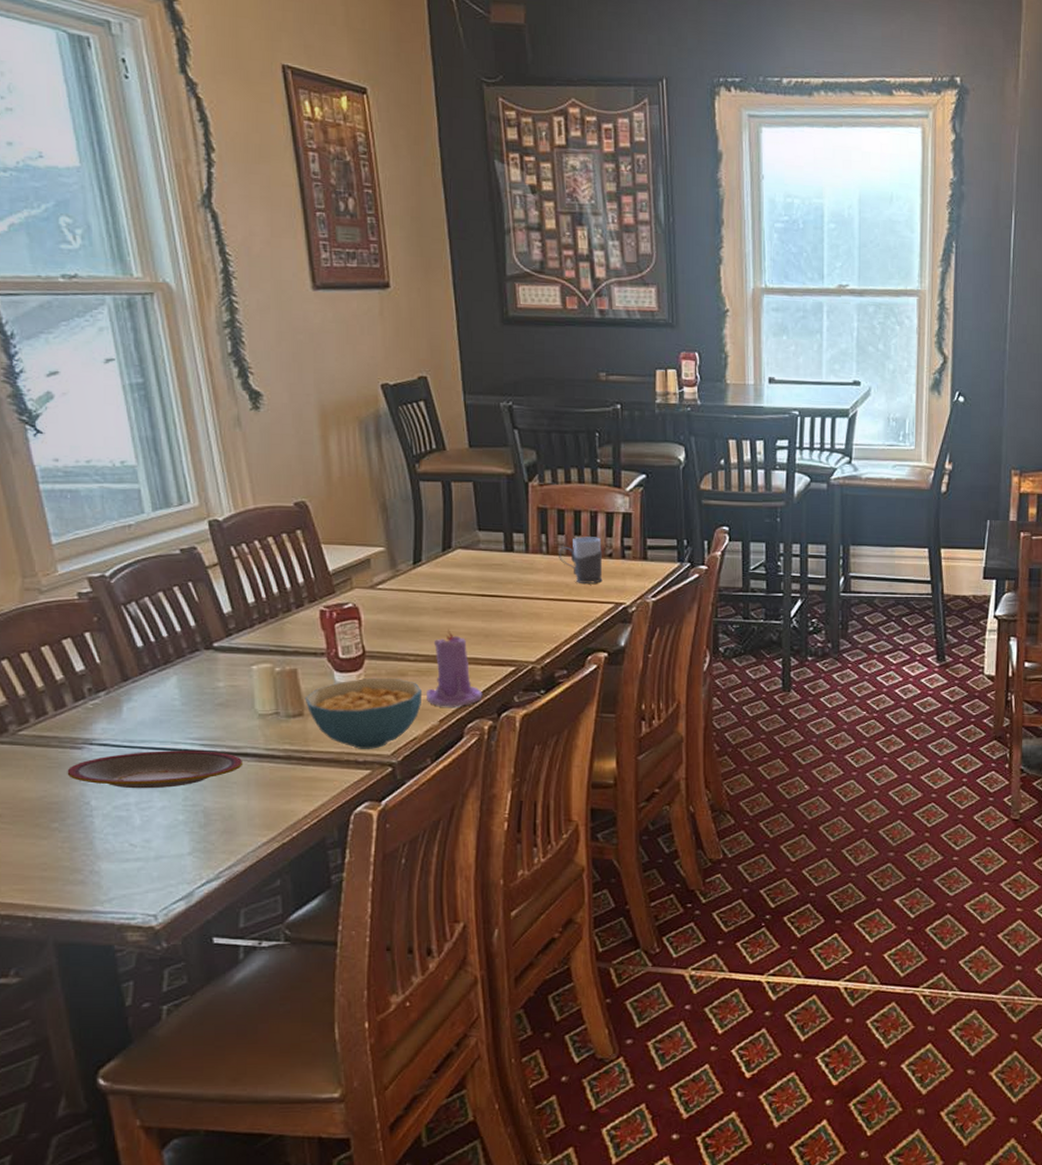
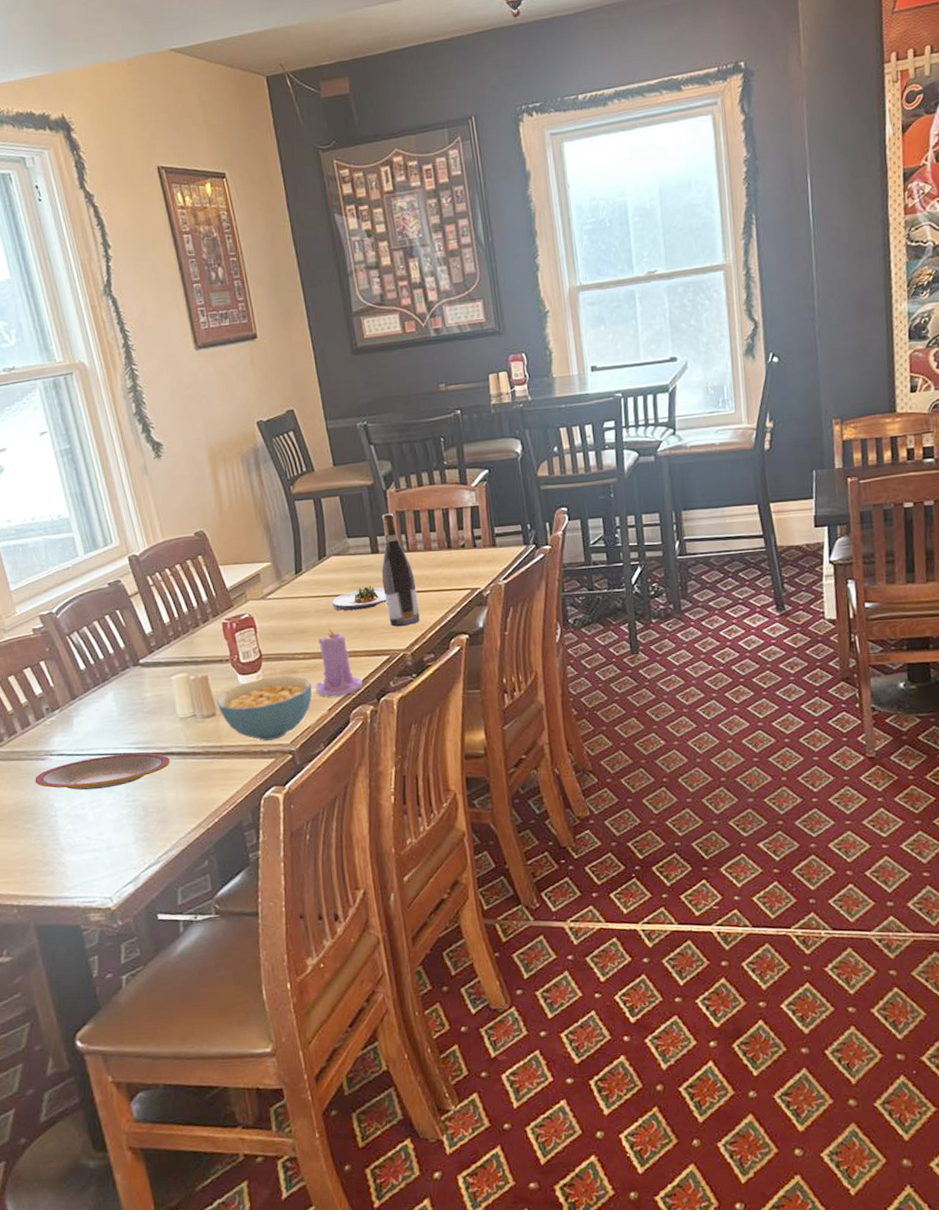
salad plate: none [454,586,518,613] -> present [332,585,386,611]
wine bottle: none [515,508,555,637] -> present [381,513,420,627]
mug: present [559,536,603,584] -> none [418,531,458,575]

